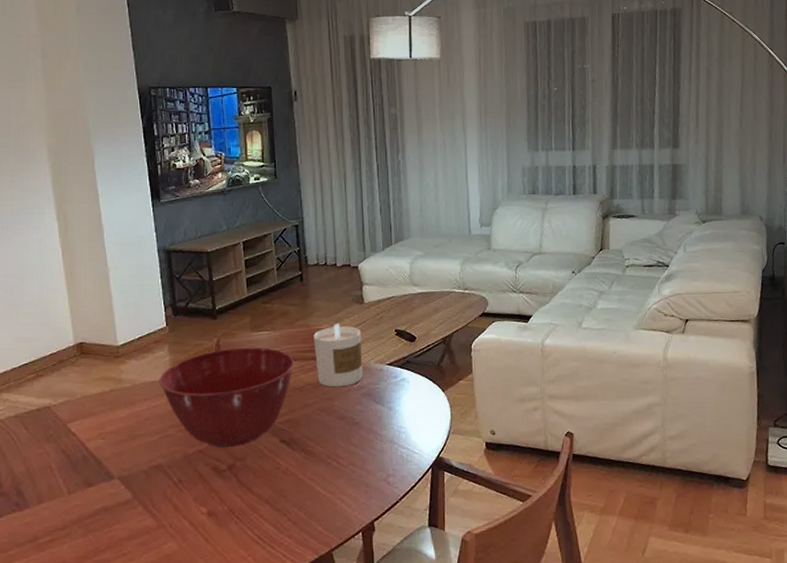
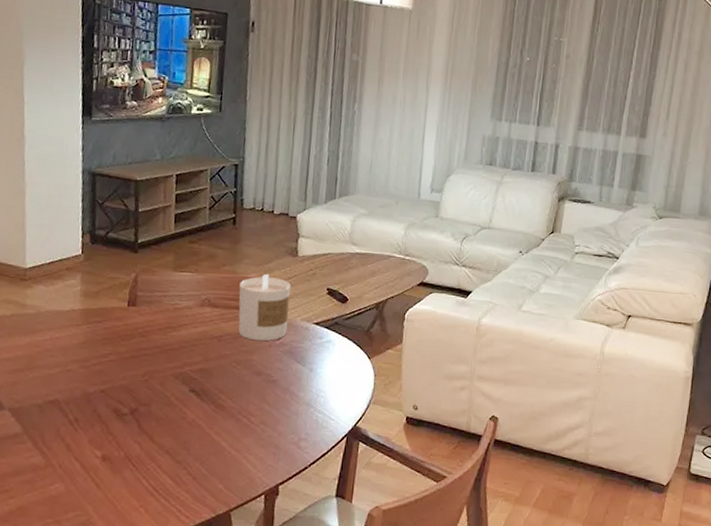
mixing bowl: present [159,347,295,447] -> none [66,286,216,391]

